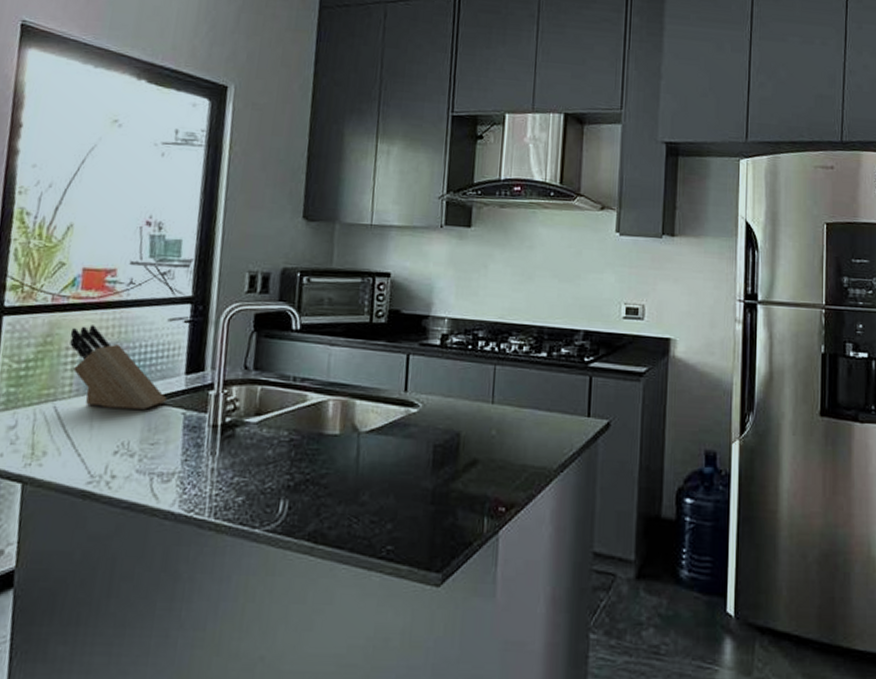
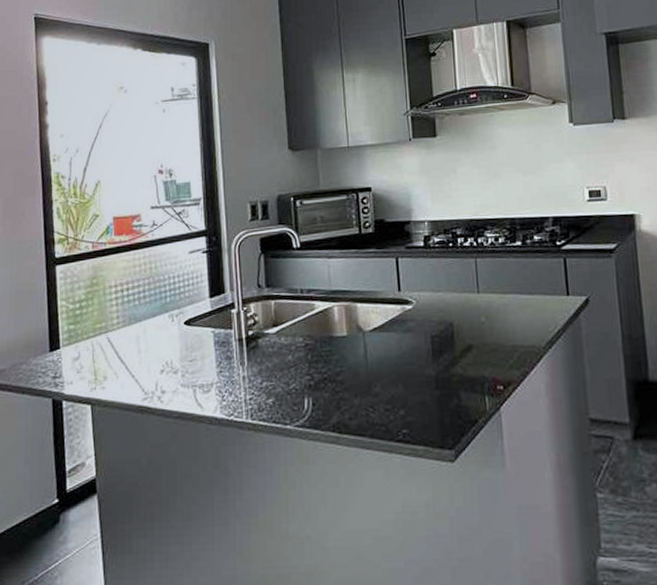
knife block: present [70,325,167,410] -> none [111,264,197,334]

